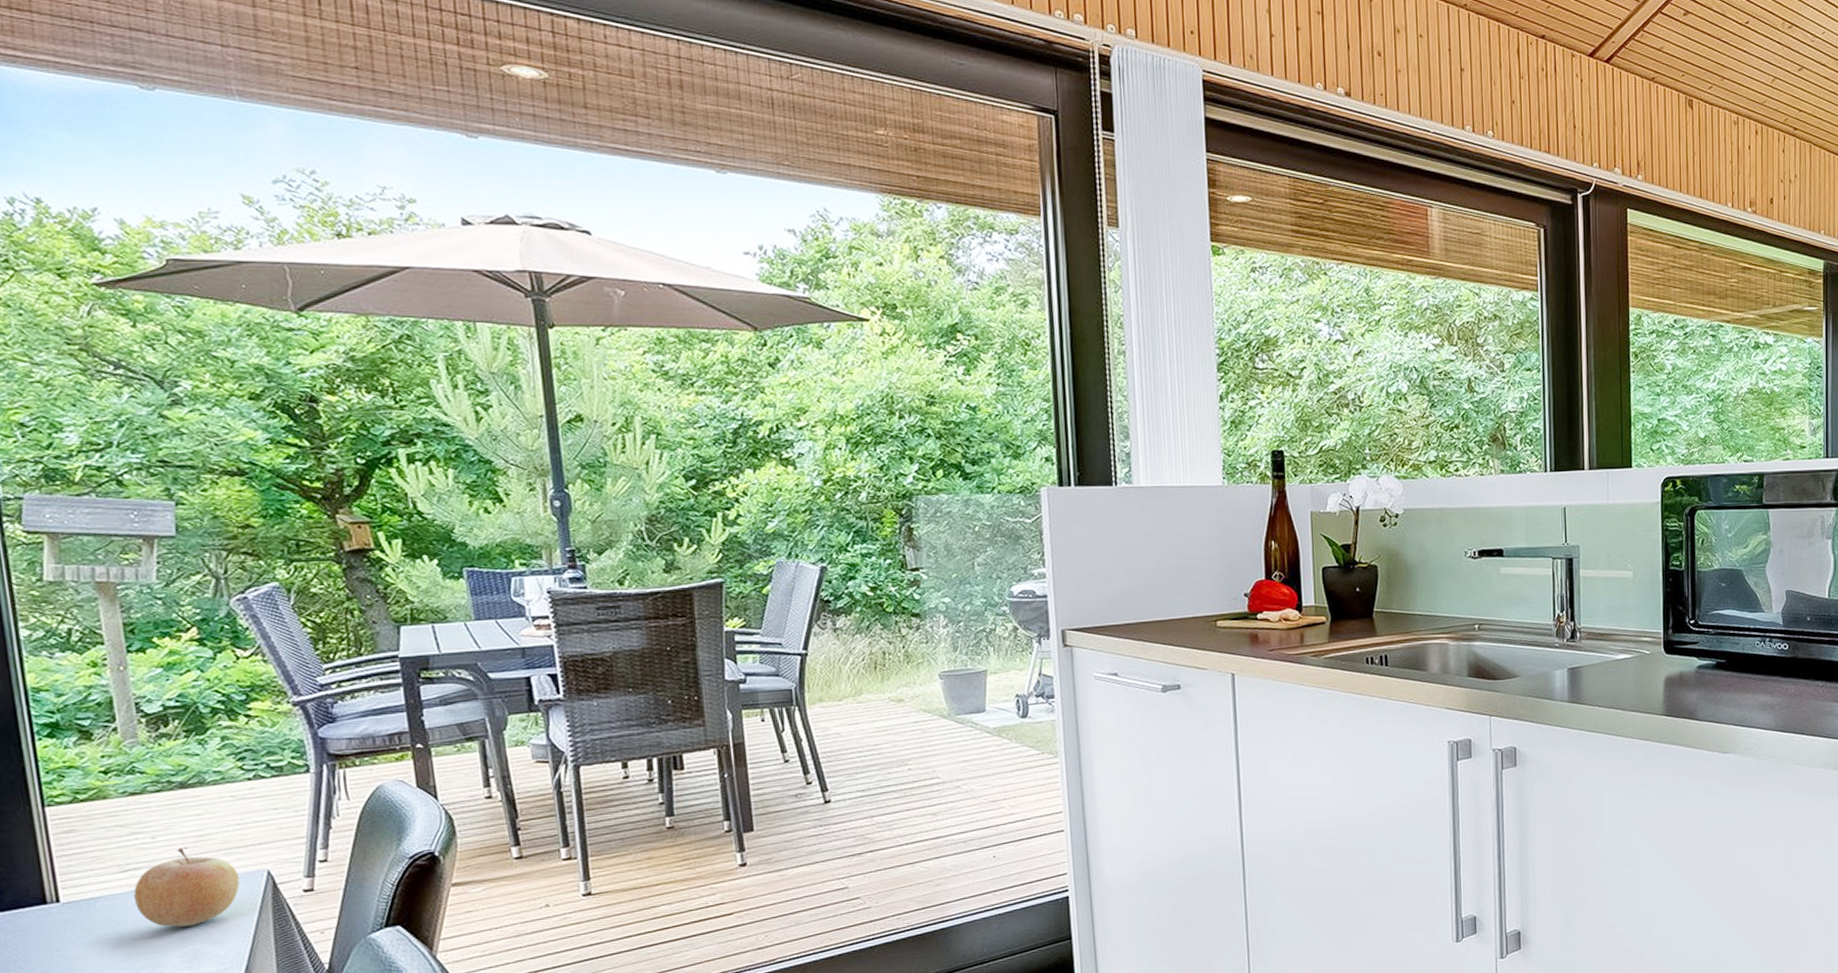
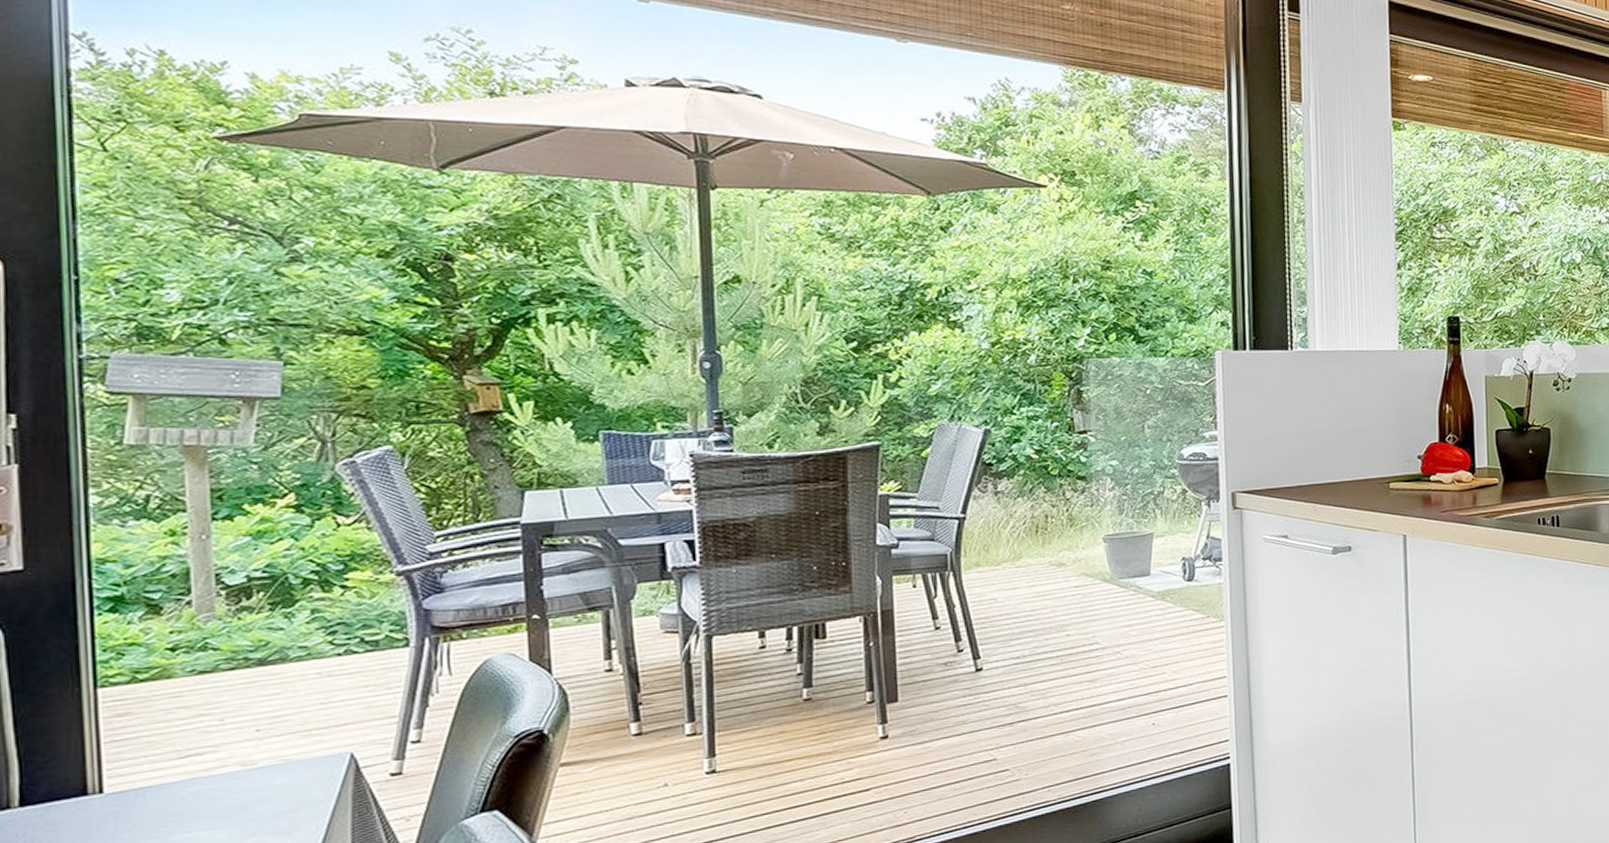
fruit: present [134,847,240,927] -> none [192,729,318,818]

